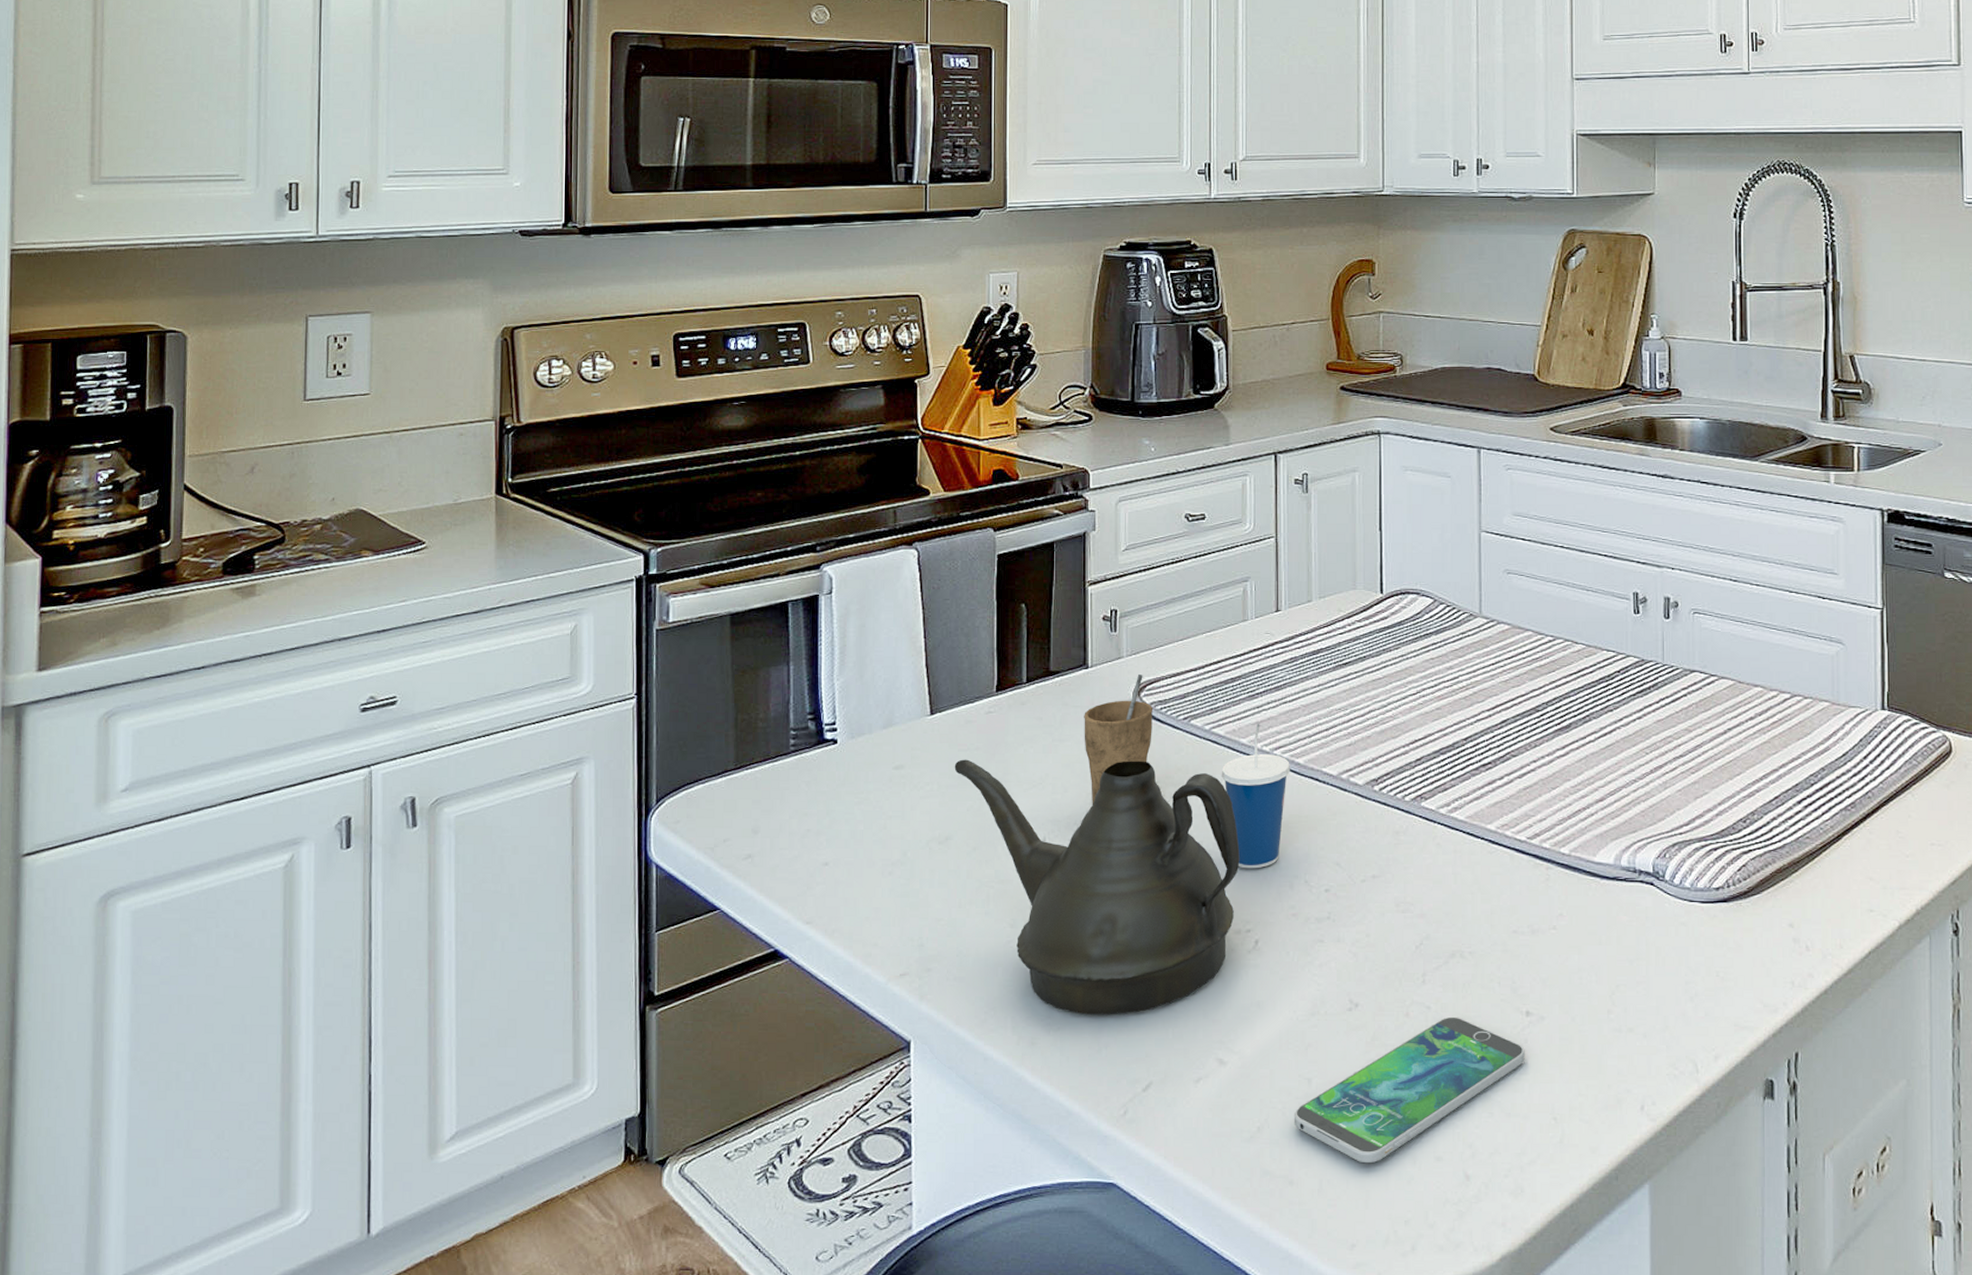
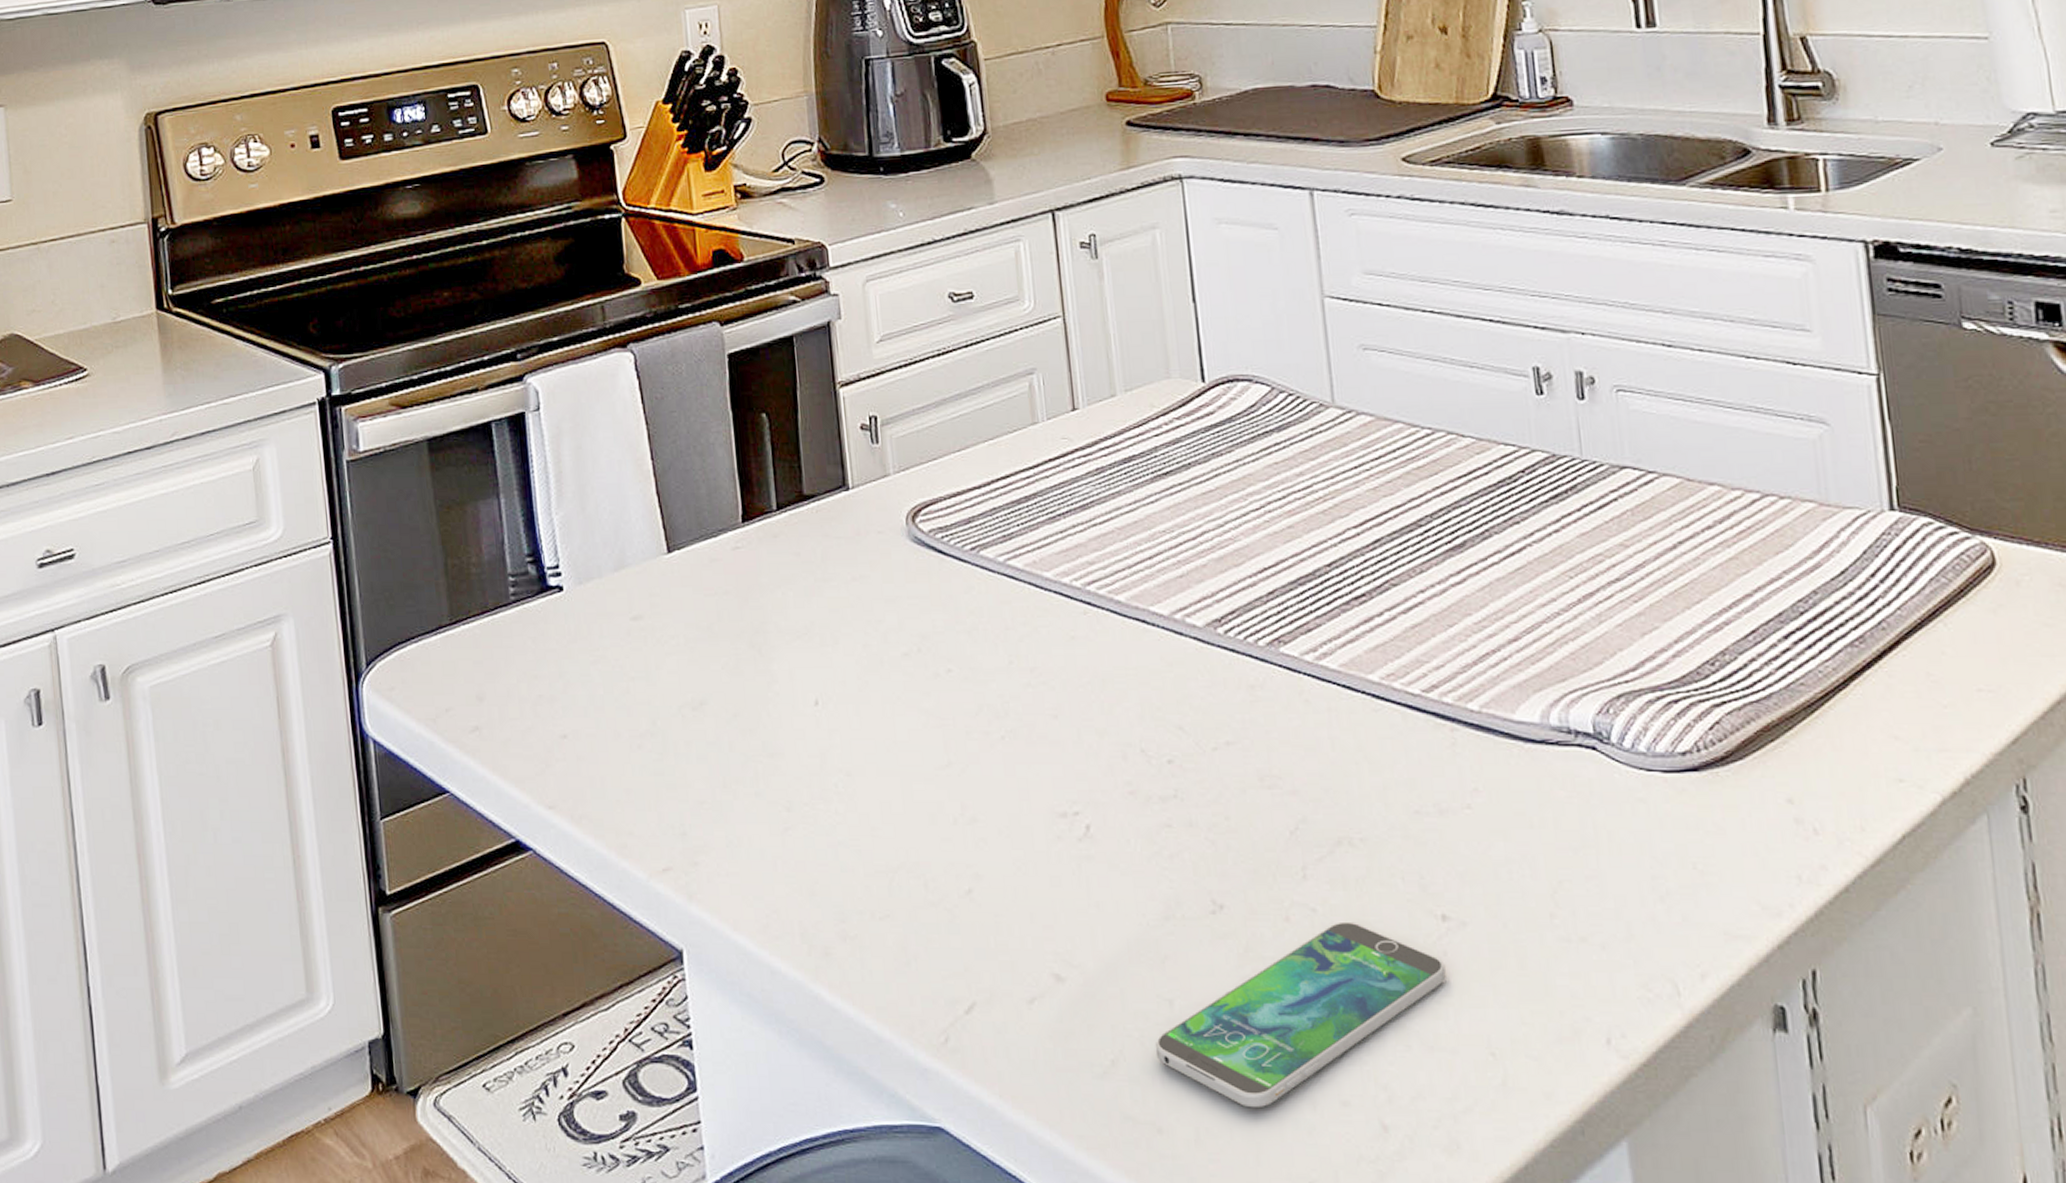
teapot: present [954,759,1240,1015] -> none [701,603,1058,919]
cup: present [1084,675,1154,805] -> none [849,496,935,659]
cup: present [1221,723,1290,869] -> none [1023,551,1109,736]

